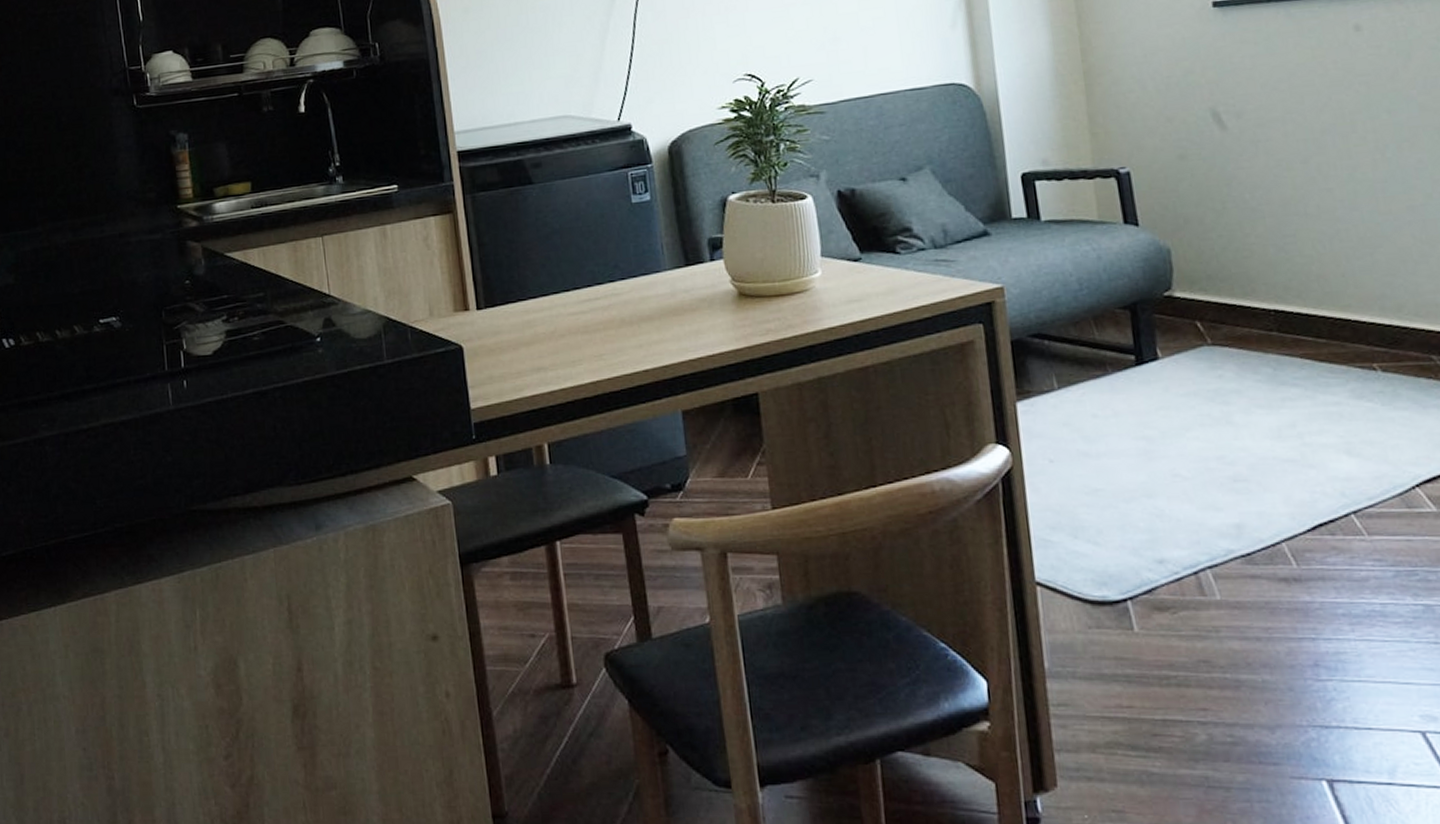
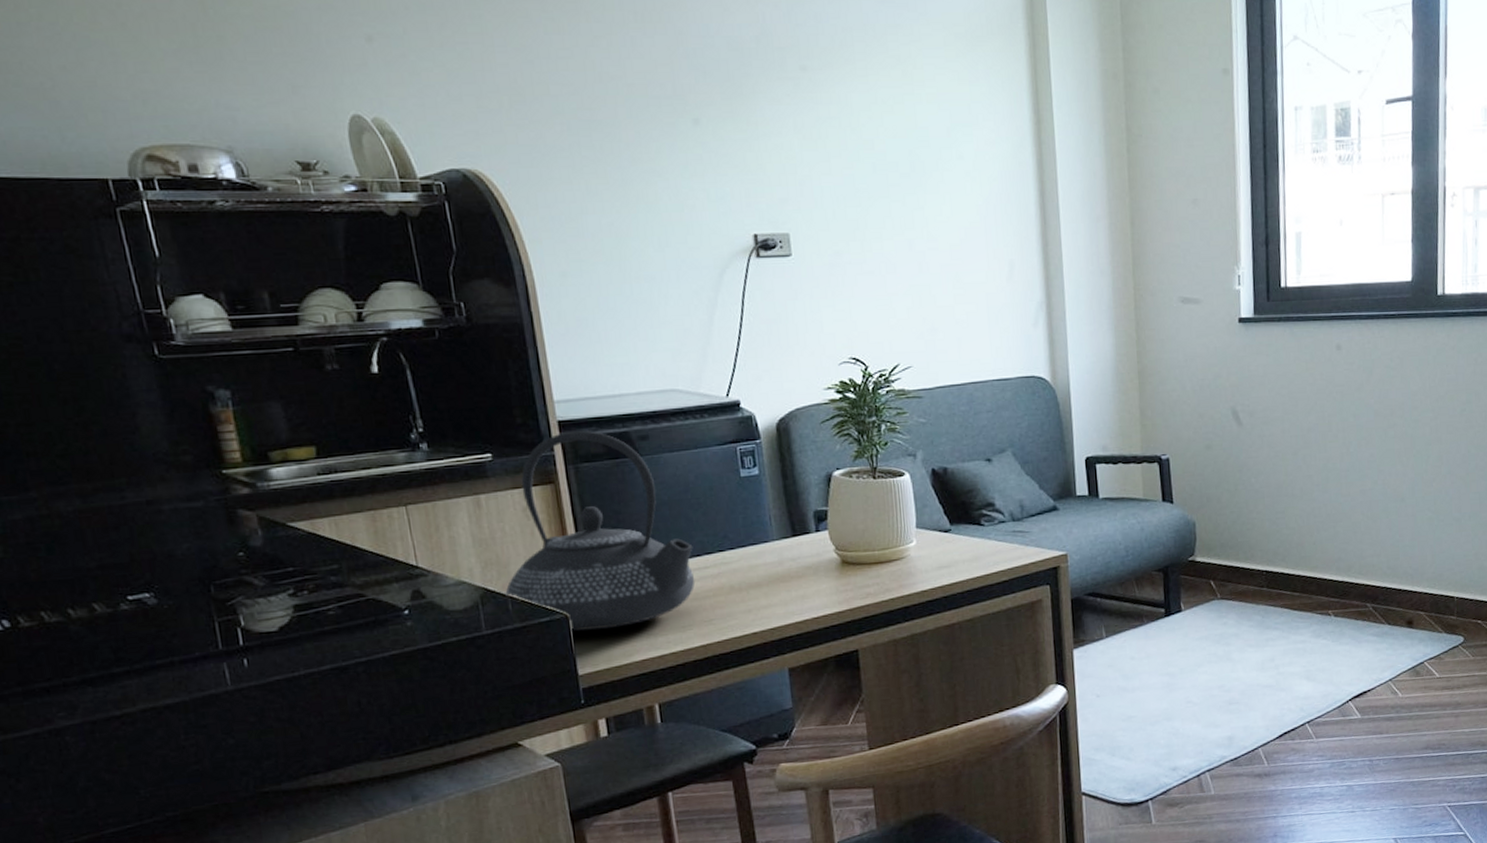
teapot: none [405,159,586,363] -> present [505,430,695,632]

